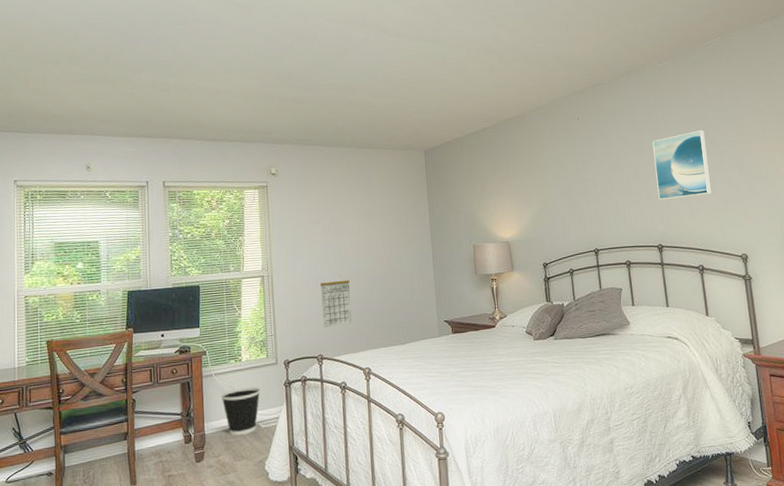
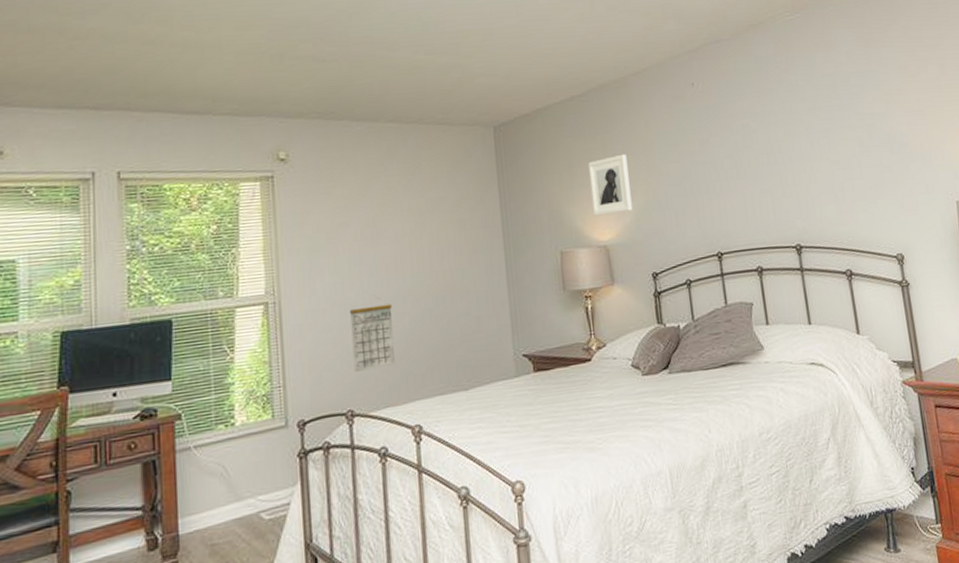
wastebasket: present [220,387,261,436] -> none [203,461,263,534]
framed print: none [496,172,529,219] -> present [588,153,633,216]
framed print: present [652,130,711,200] -> none [785,99,858,188]

